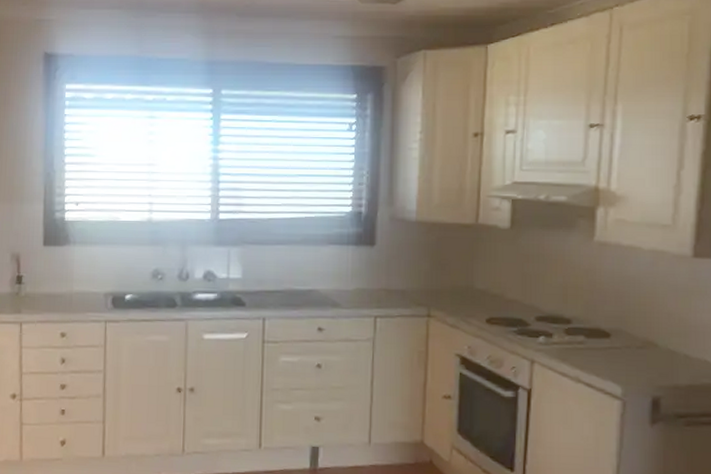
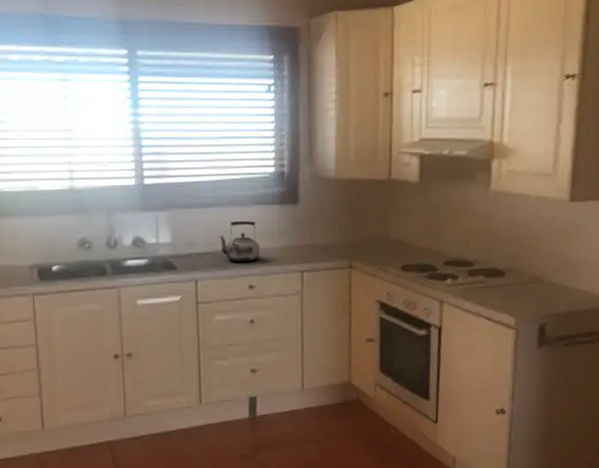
kettle: none [289,260,332,303] -> present [218,221,261,262]

